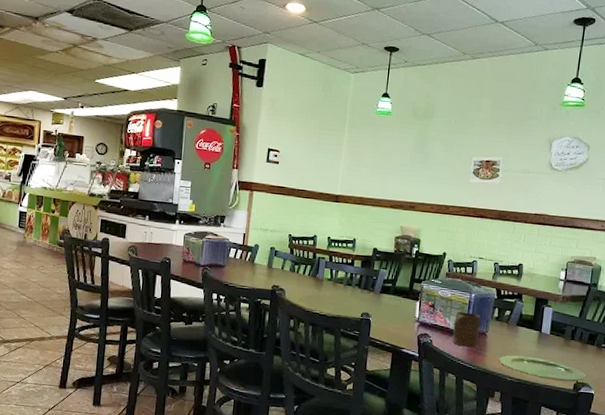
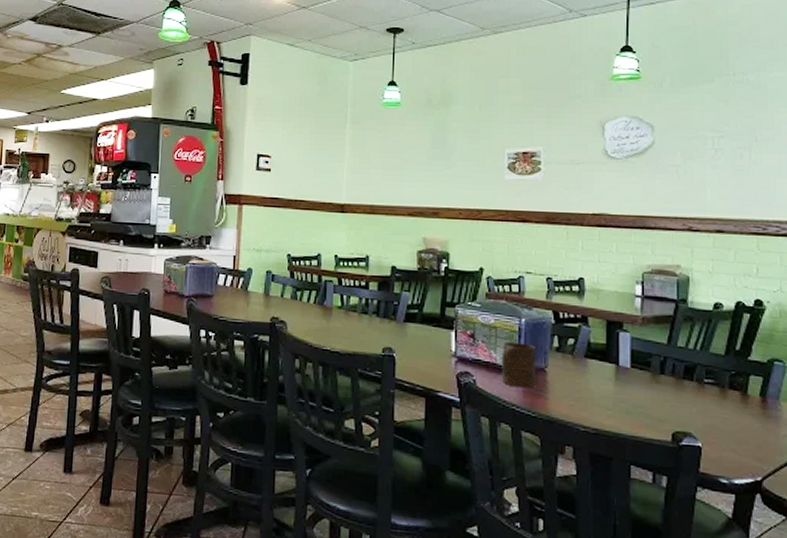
plate: present [499,355,587,382] -> none [566,396,688,431]

